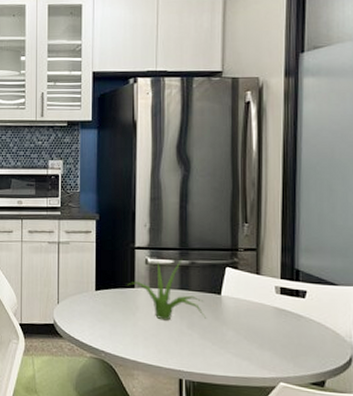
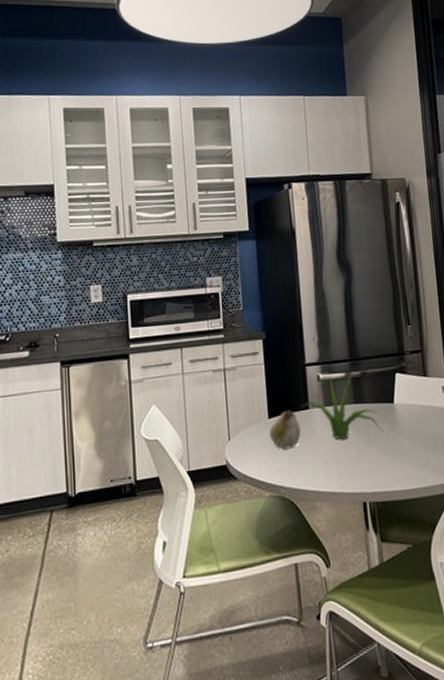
fruit: none [95,285,125,320] -> present [269,409,301,450]

